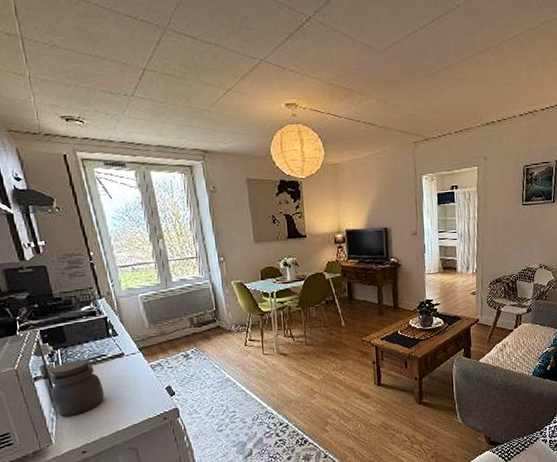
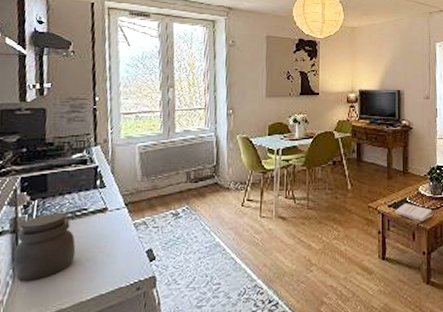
books: none [387,335,424,353] -> present [395,203,434,223]

